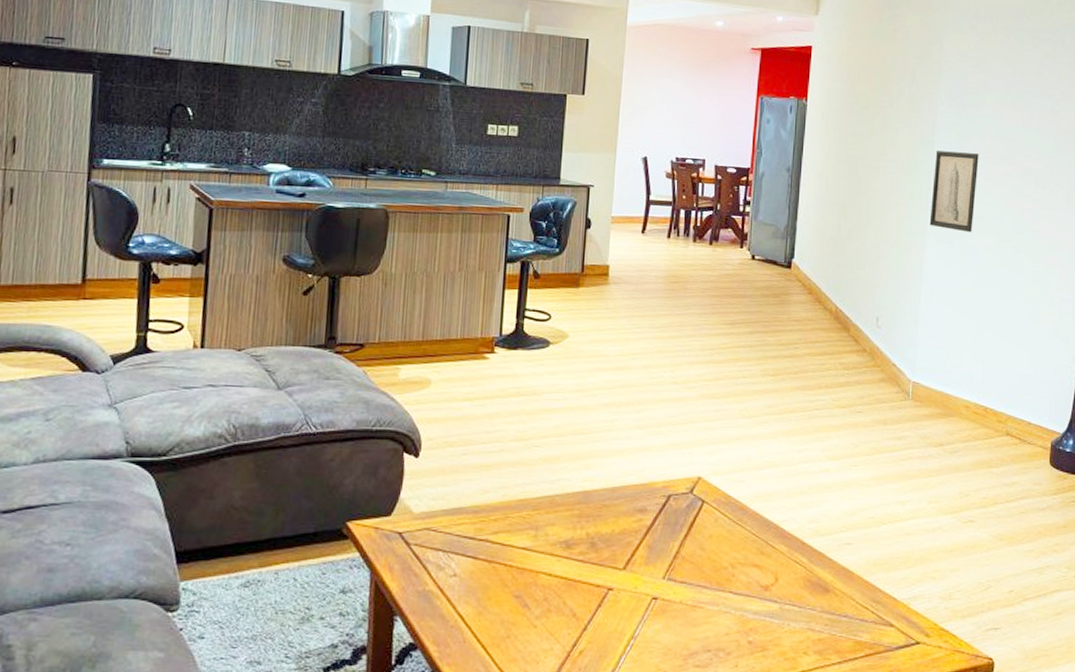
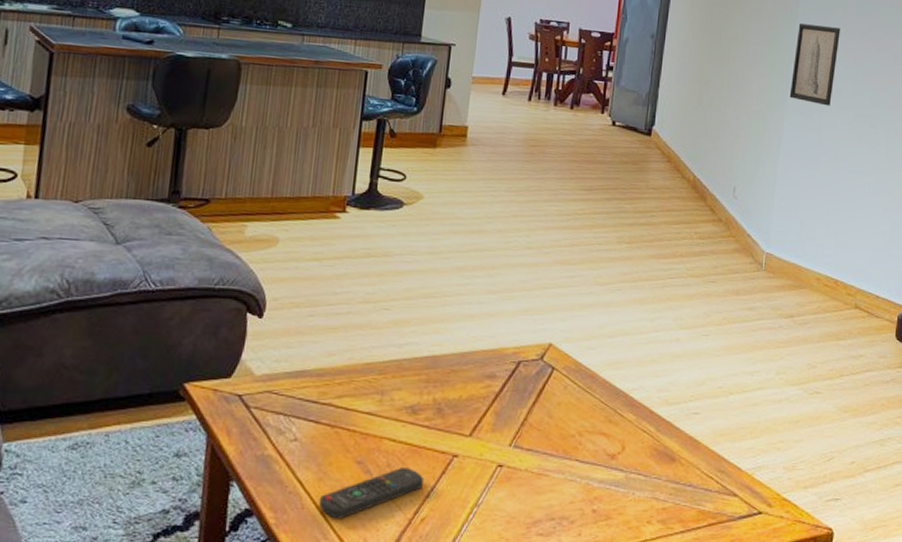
remote control: none [479,600,580,652] -> present [318,466,423,519]

